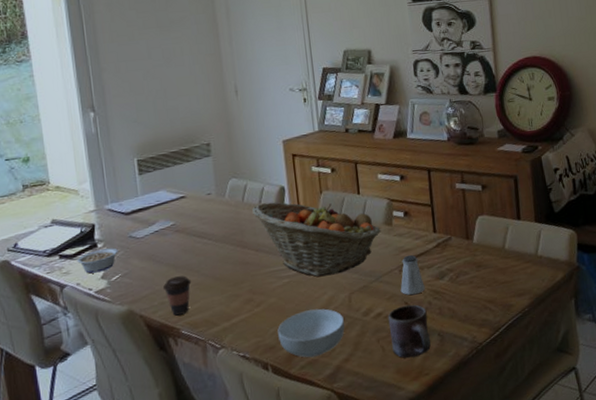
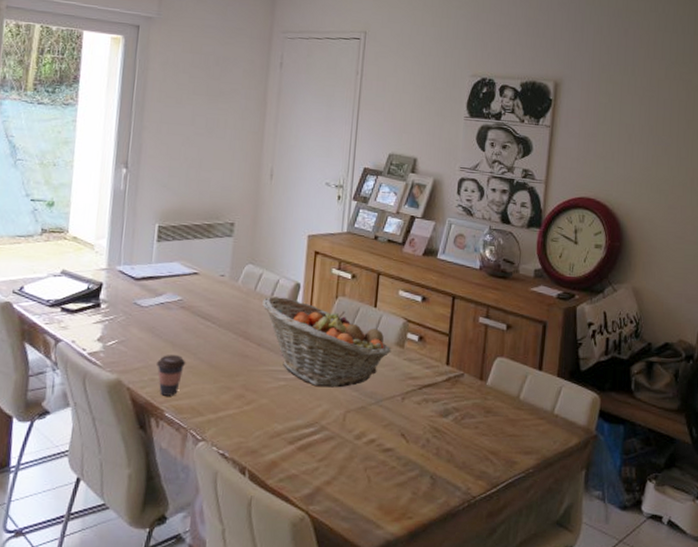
legume: present [68,248,118,274] -> none [69,310,120,334]
cereal bowl: present [277,308,345,358] -> none [262,420,334,472]
mug: present [388,304,431,358] -> none [379,437,423,496]
saltshaker: present [400,255,425,295] -> none [399,384,426,428]

